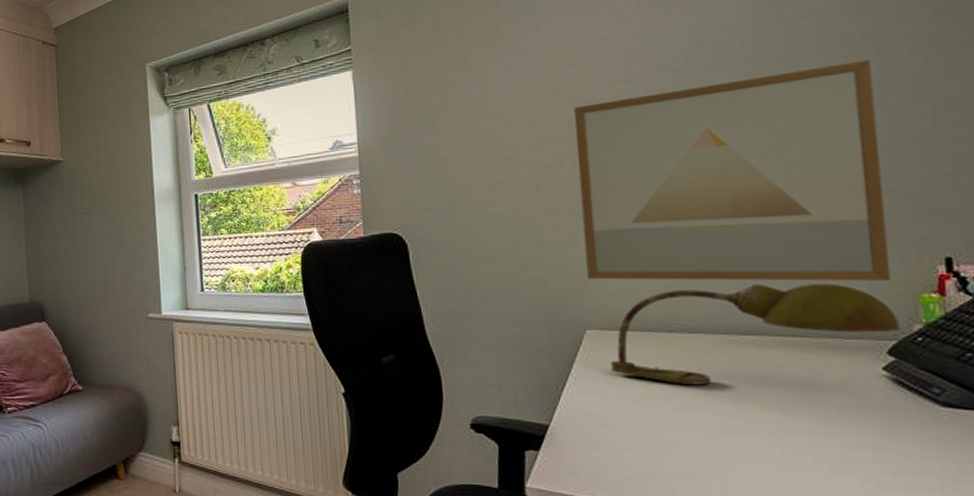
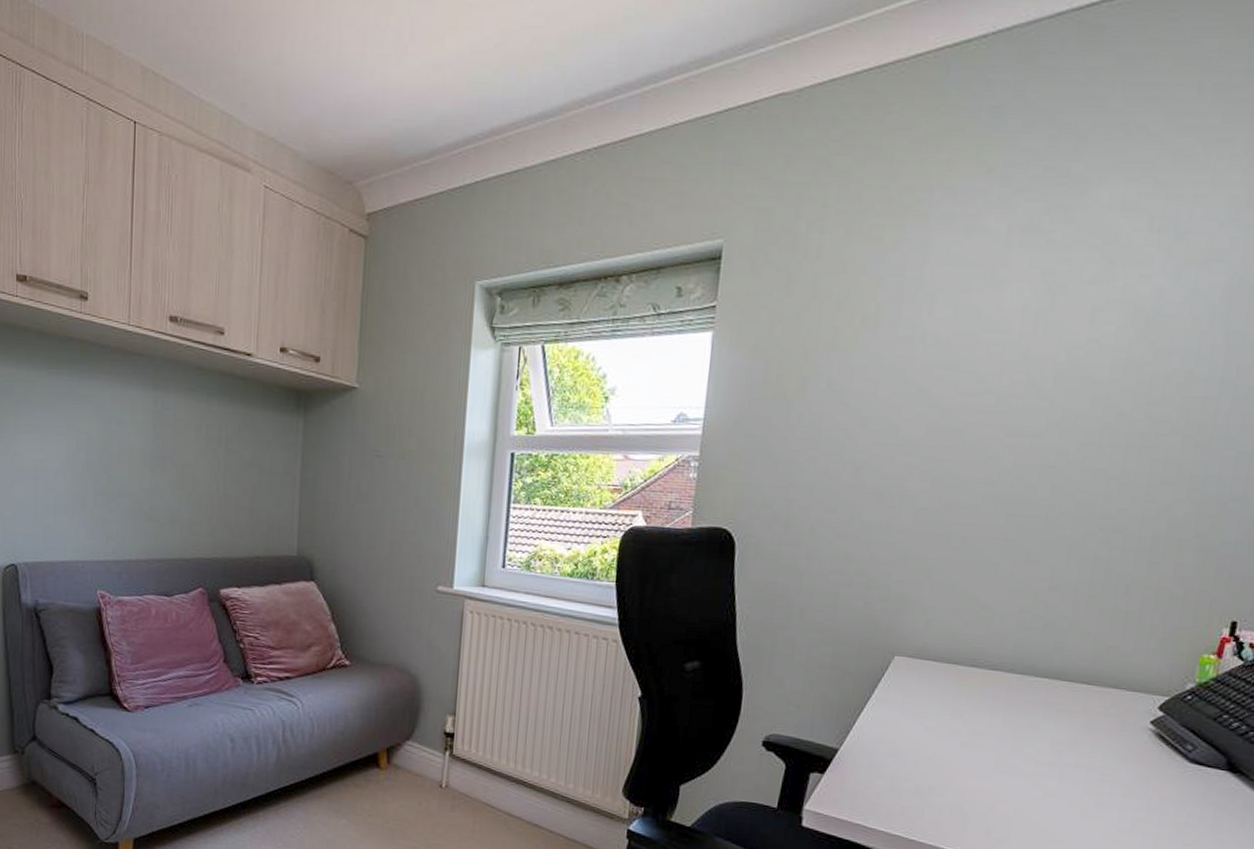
wall art: present [574,59,892,282] -> none [908,408,1222,639]
desk lamp: present [610,283,901,384] -> none [910,624,1177,722]

